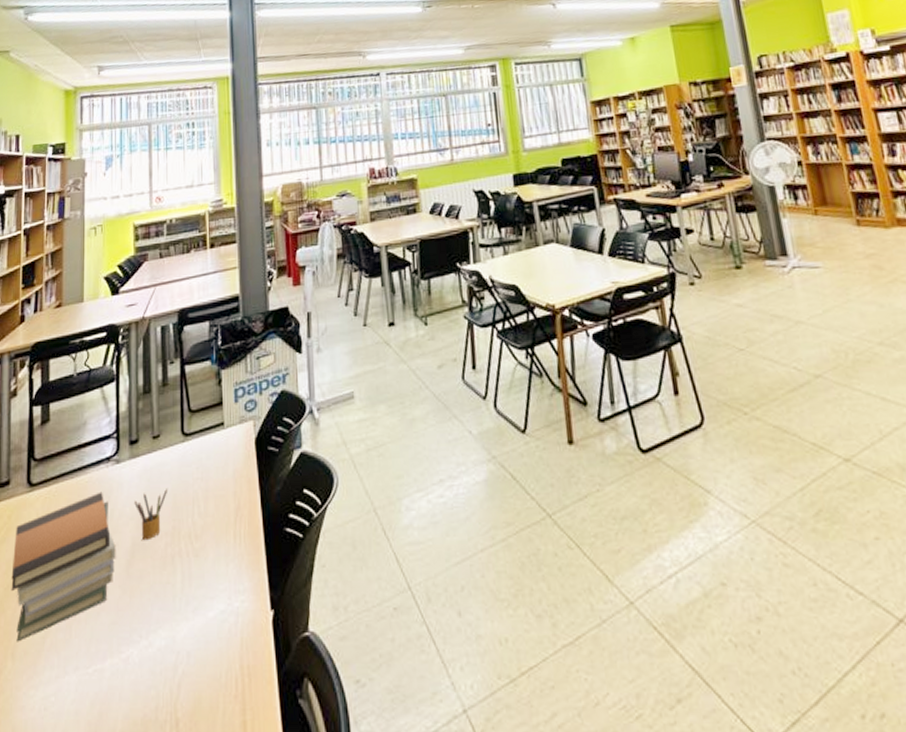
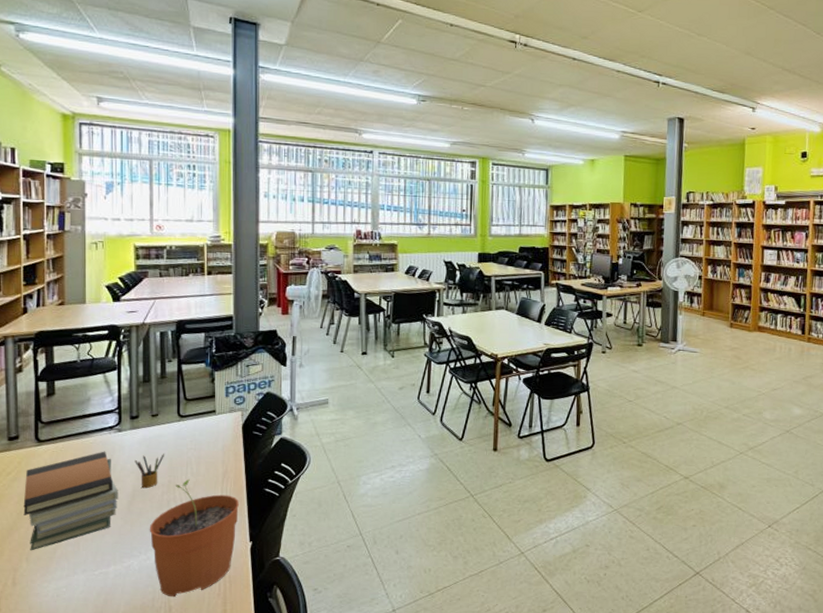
plant pot: none [151,521,255,703] -> present [149,479,239,597]

